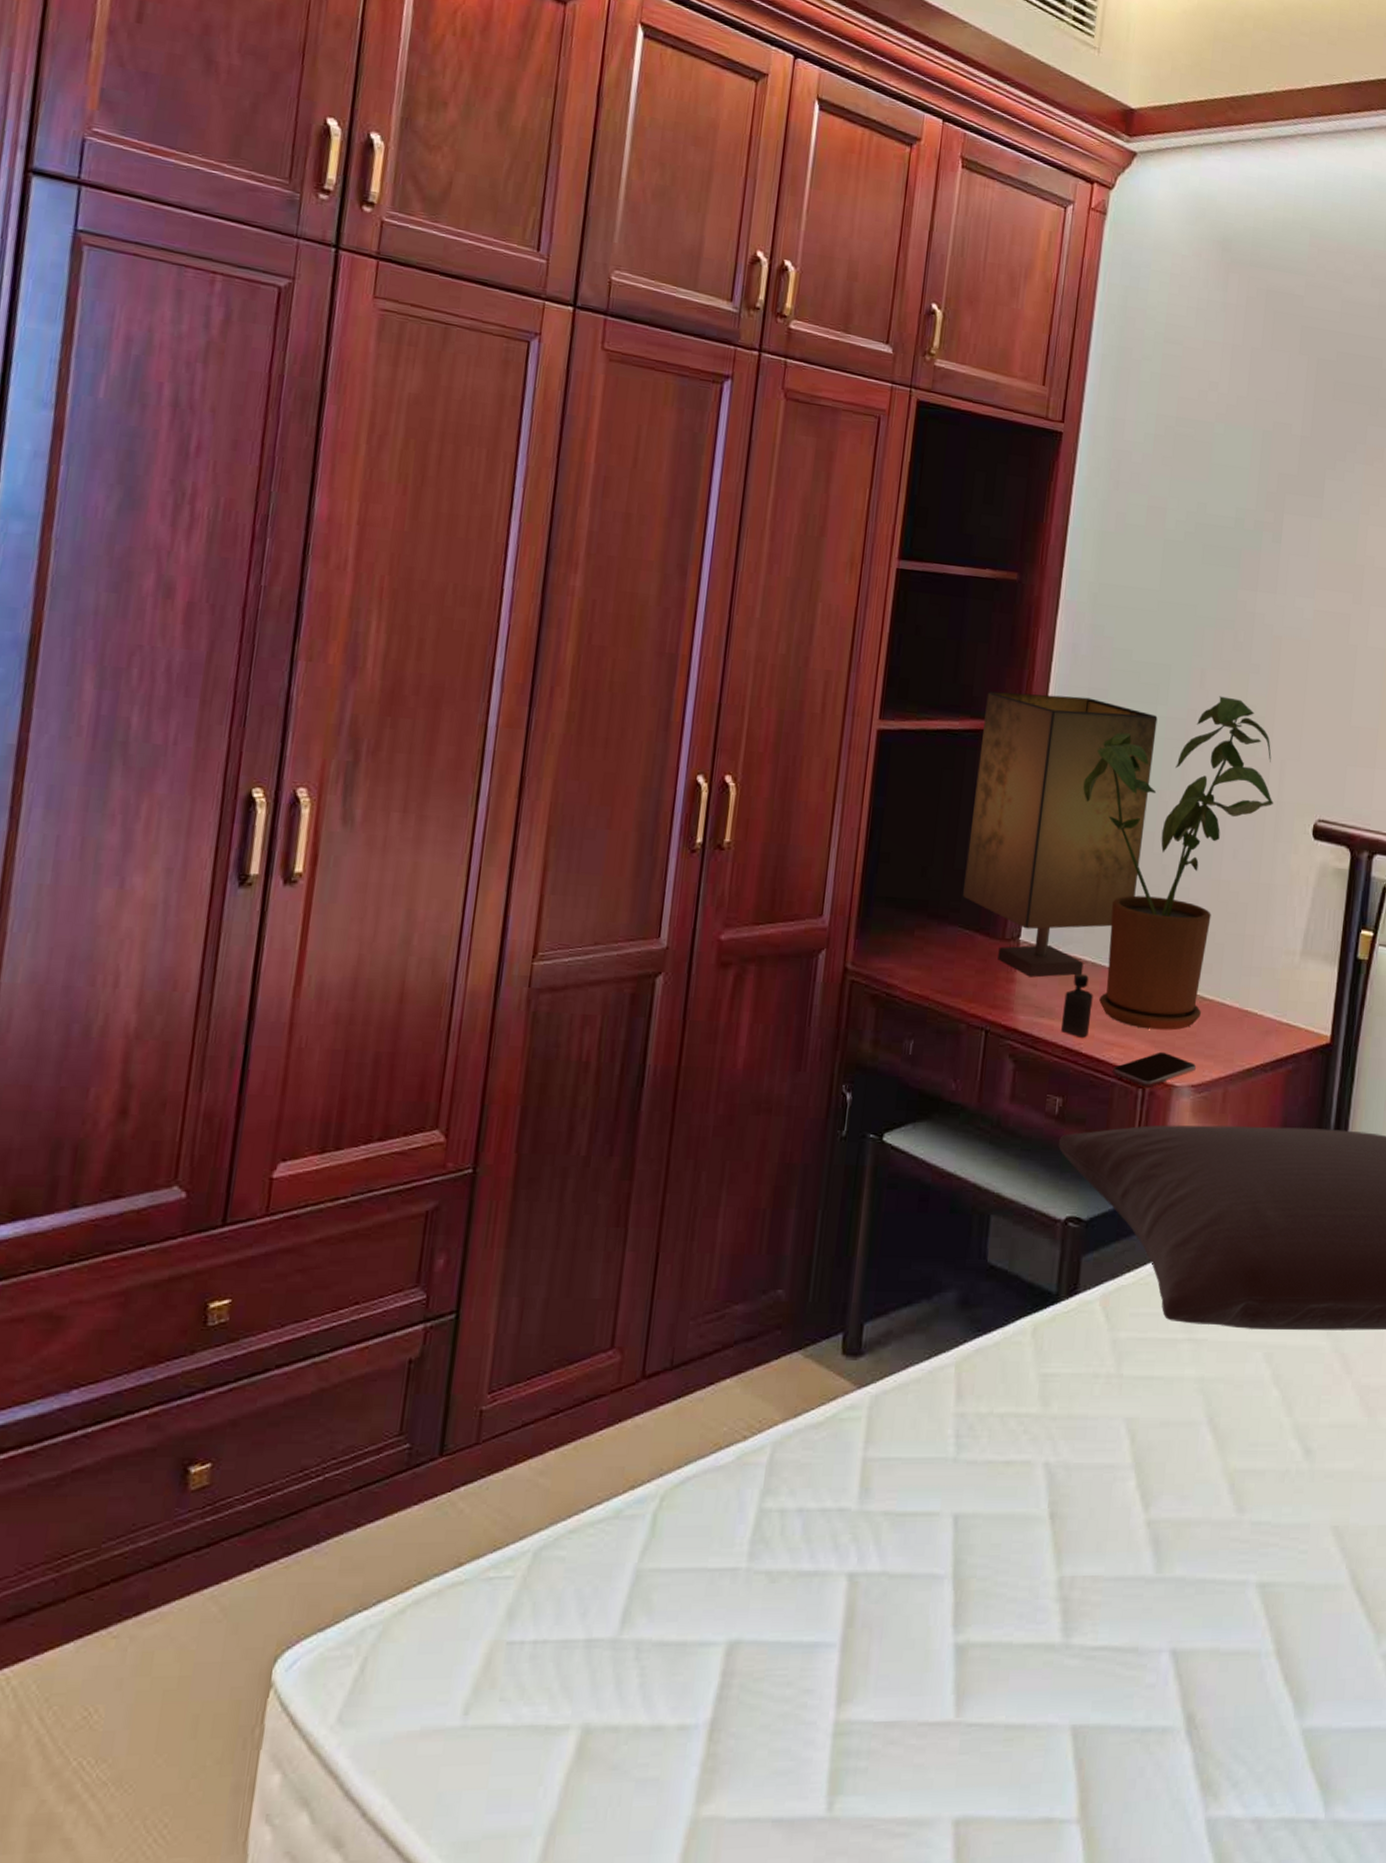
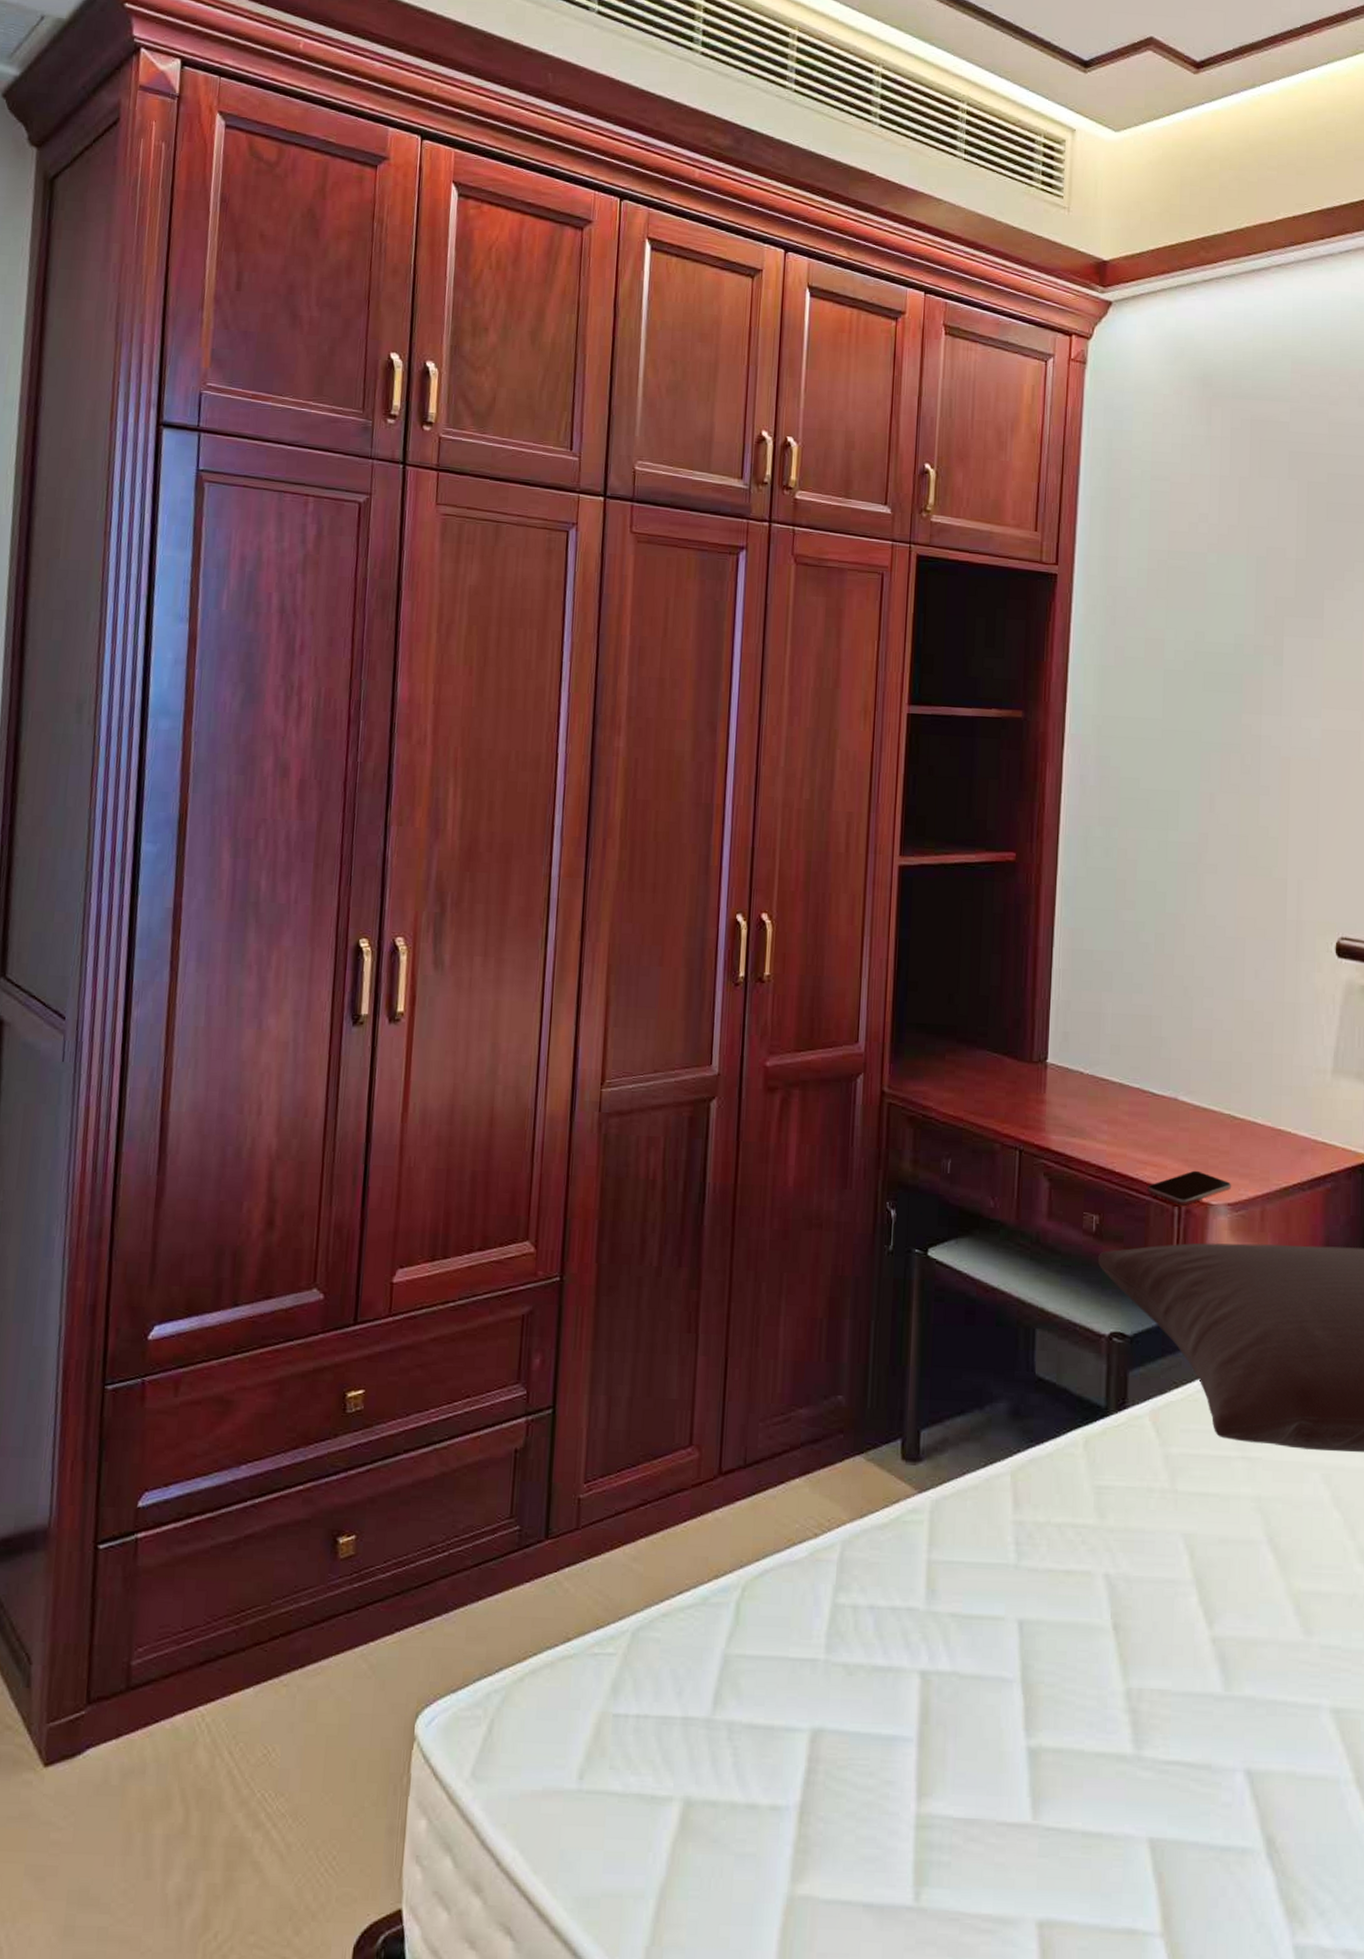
table lamp: present [963,691,1158,978] -> none [989,824,1169,1099]
perfume bottle: present [1060,973,1093,1039] -> none [1092,1094,1123,1158]
house plant: present [1083,696,1274,1031] -> none [1100,819,1294,1150]

